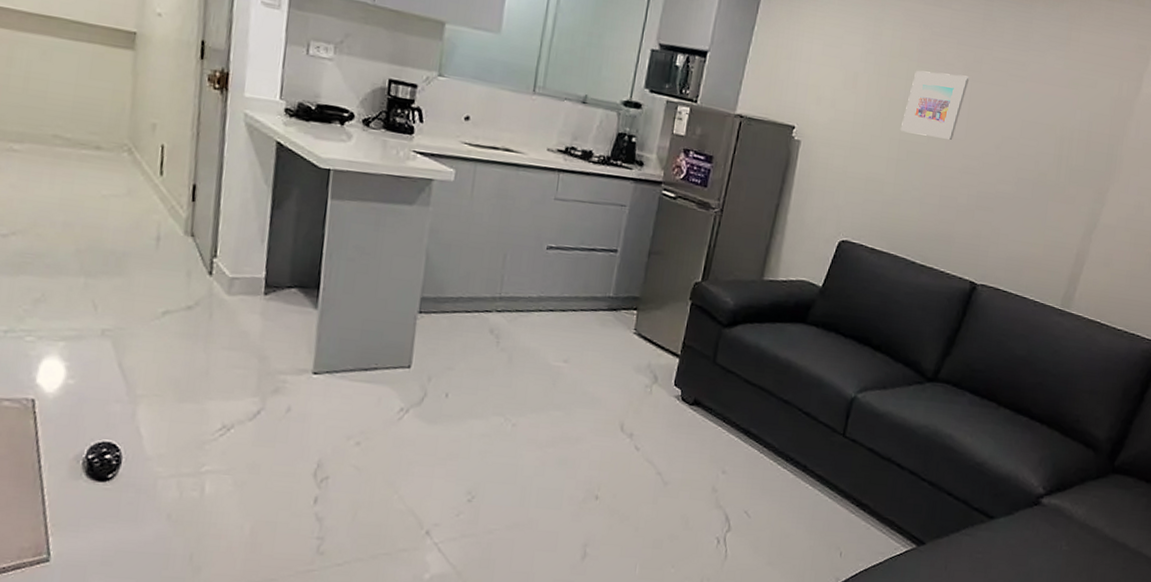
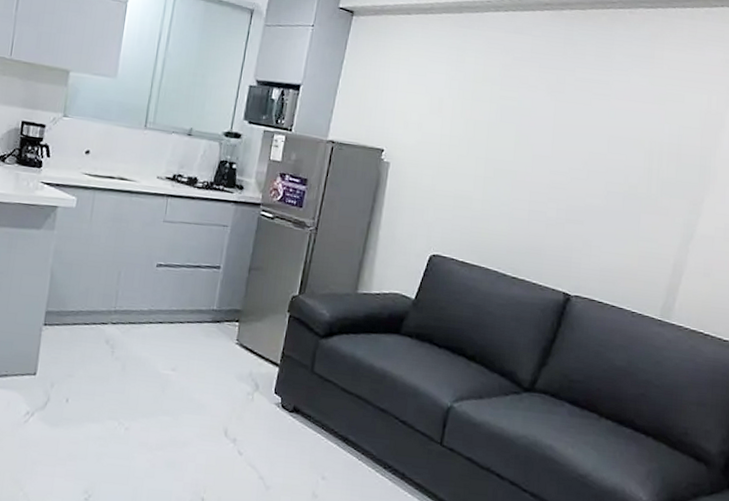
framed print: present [900,70,969,140] -> none [486,93,553,157]

